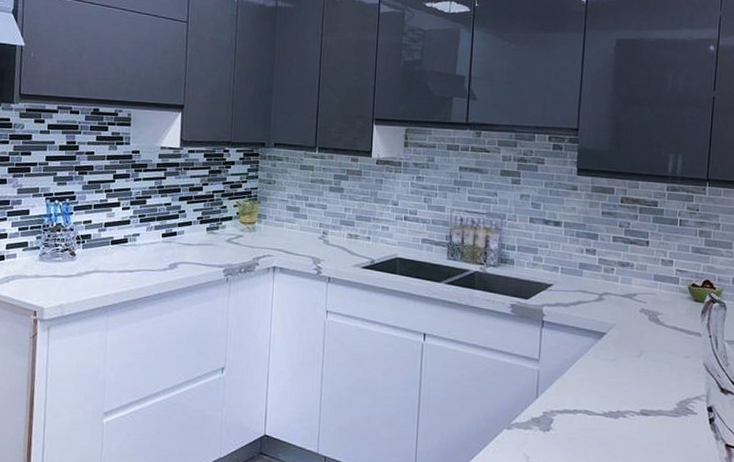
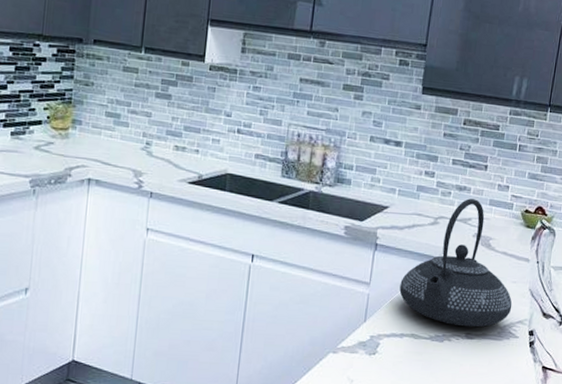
teapot: none [569,274,687,404] -> present [399,198,513,328]

